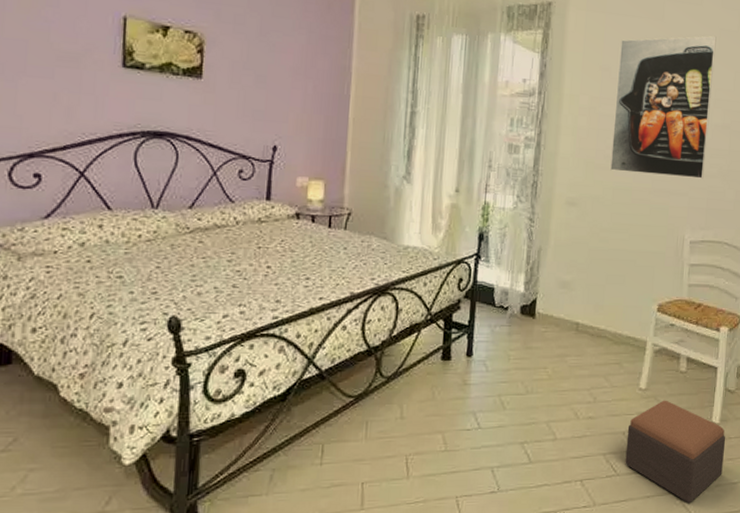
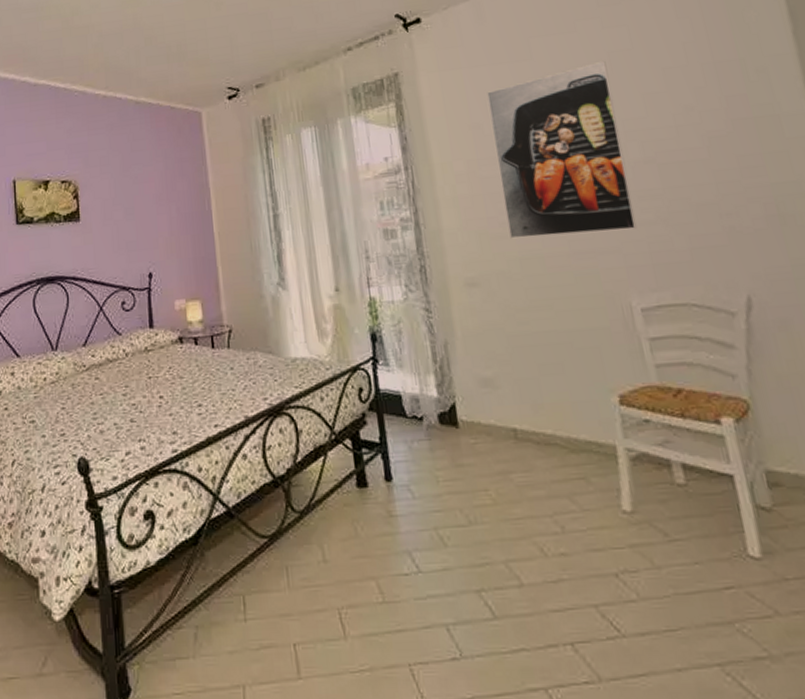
footstool: present [625,400,726,504] -> none [620,525,791,682]

